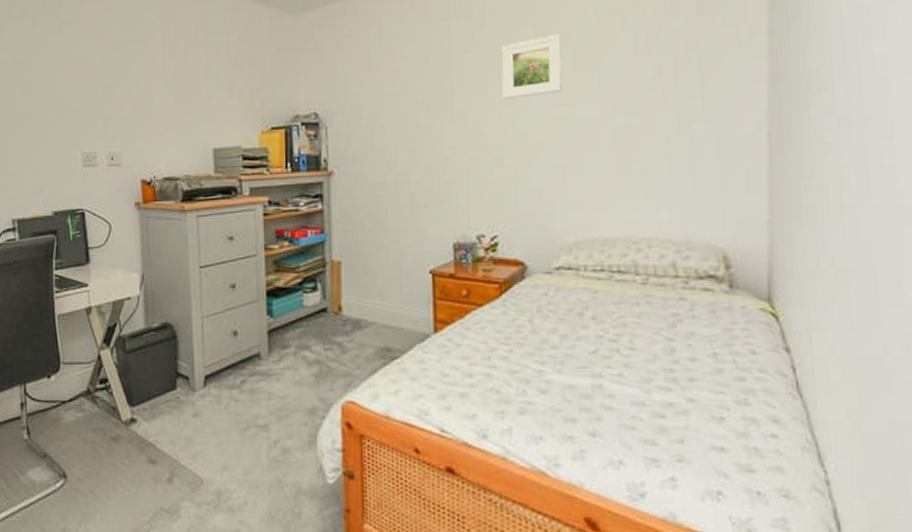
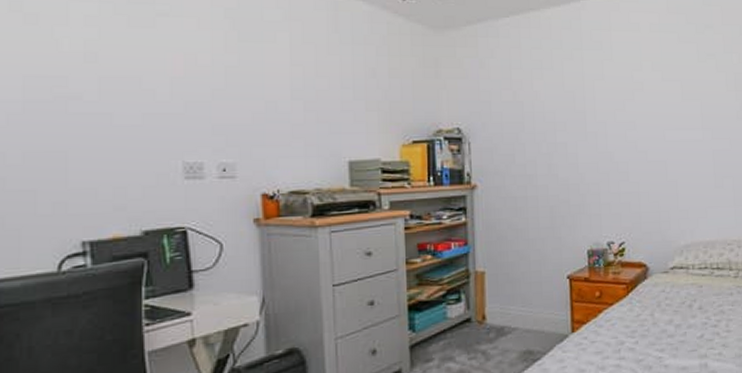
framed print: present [502,33,563,99] -> none [626,69,674,122]

